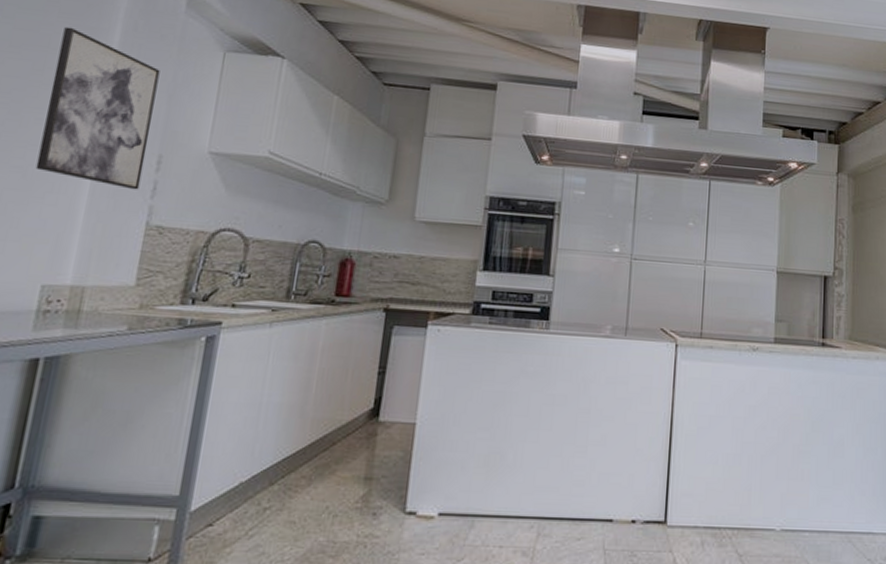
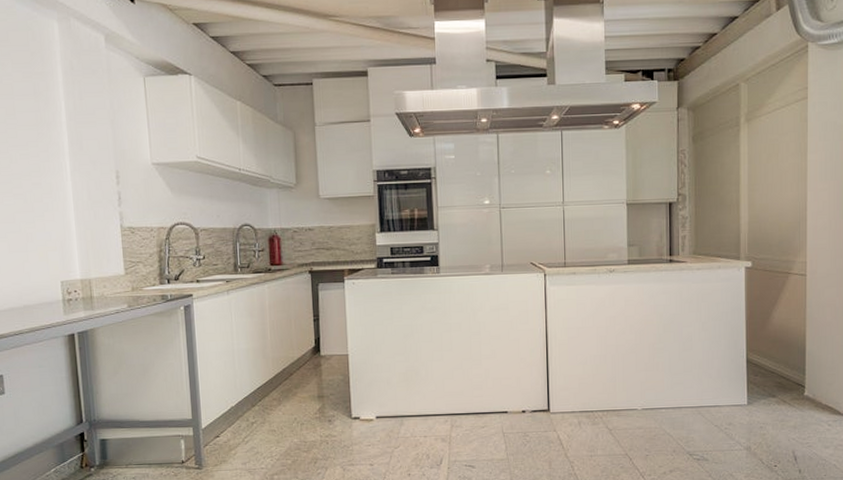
wall art: present [35,26,160,190] -> none [20,75,109,201]

